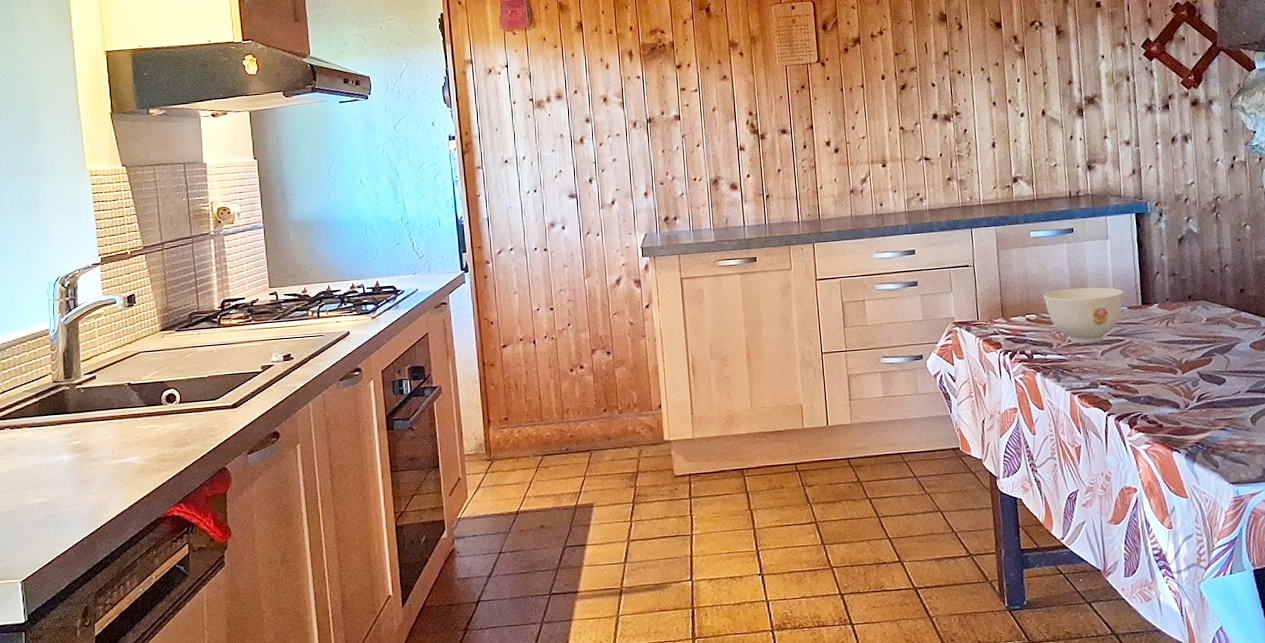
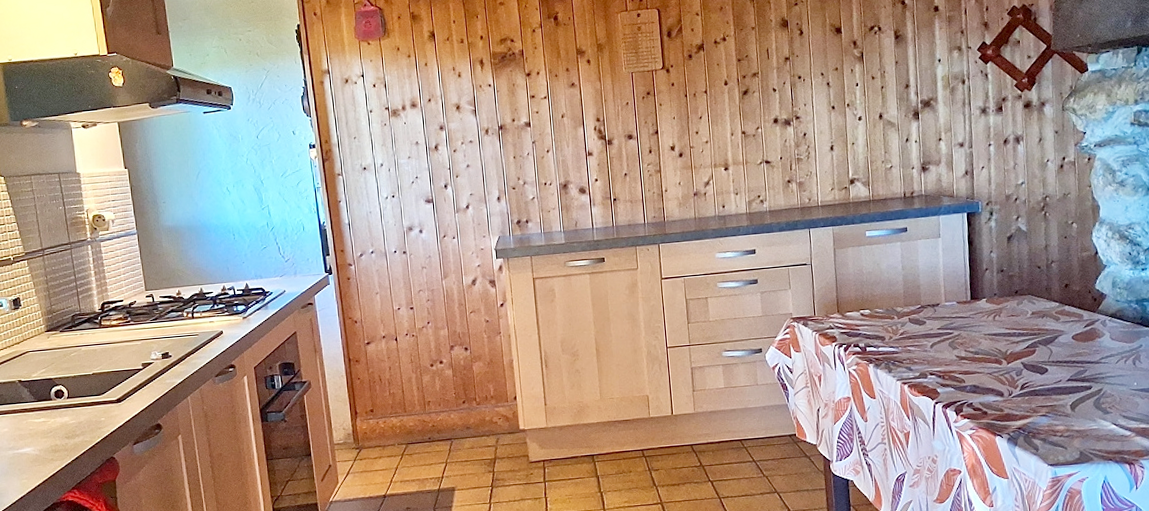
bowl: present [1043,287,1124,344] -> none [877,283,954,337]

